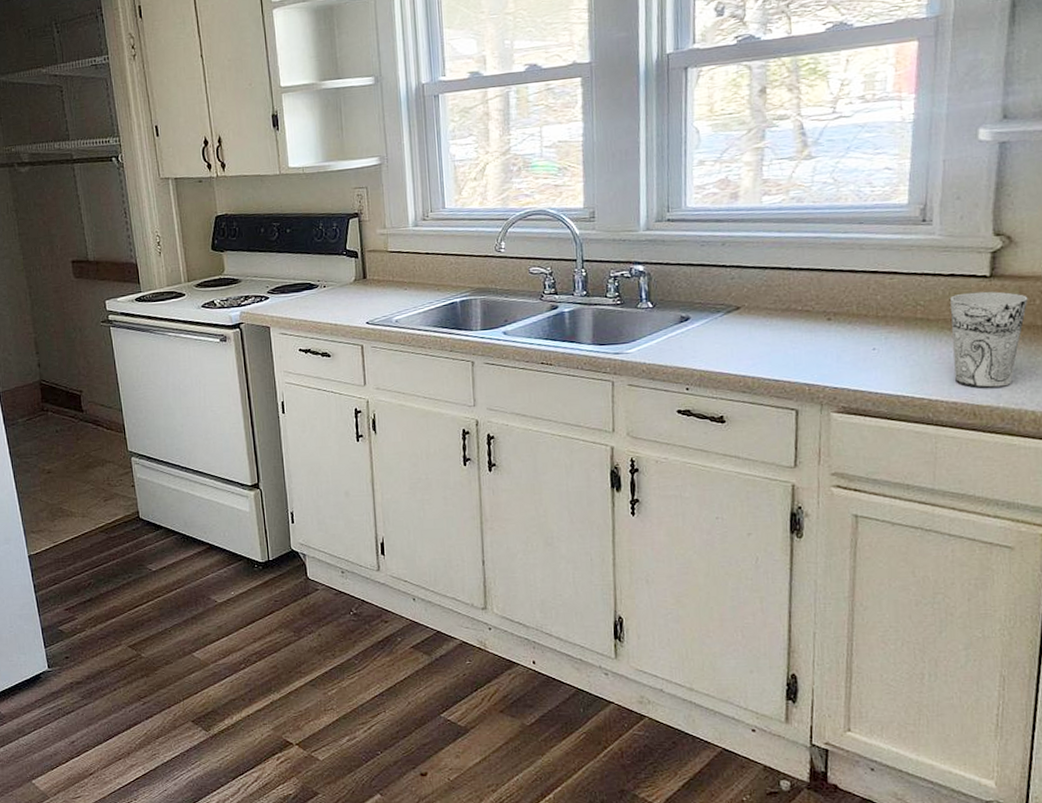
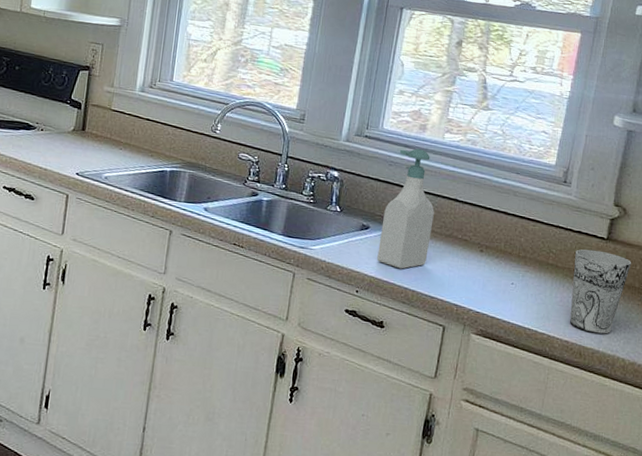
soap bottle: none [703,220,765,357] -> present [377,148,434,269]

